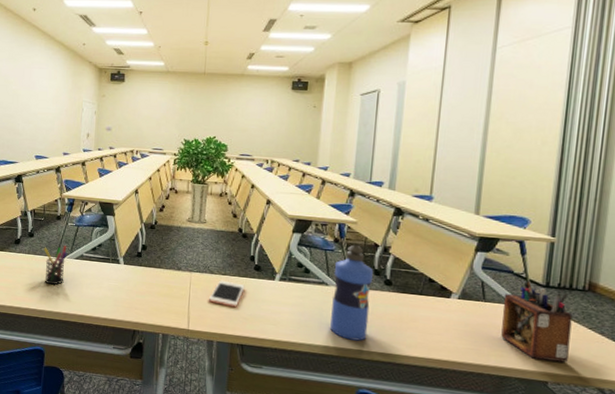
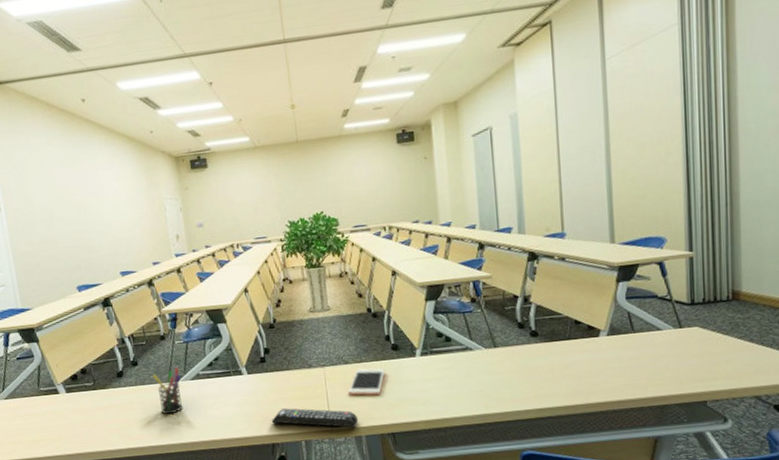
remote control: none [137,301,213,332] -> present [272,408,358,428]
water bottle: present [330,244,373,341] -> none [475,300,522,403]
desk organizer: present [501,280,573,363] -> none [652,301,723,381]

